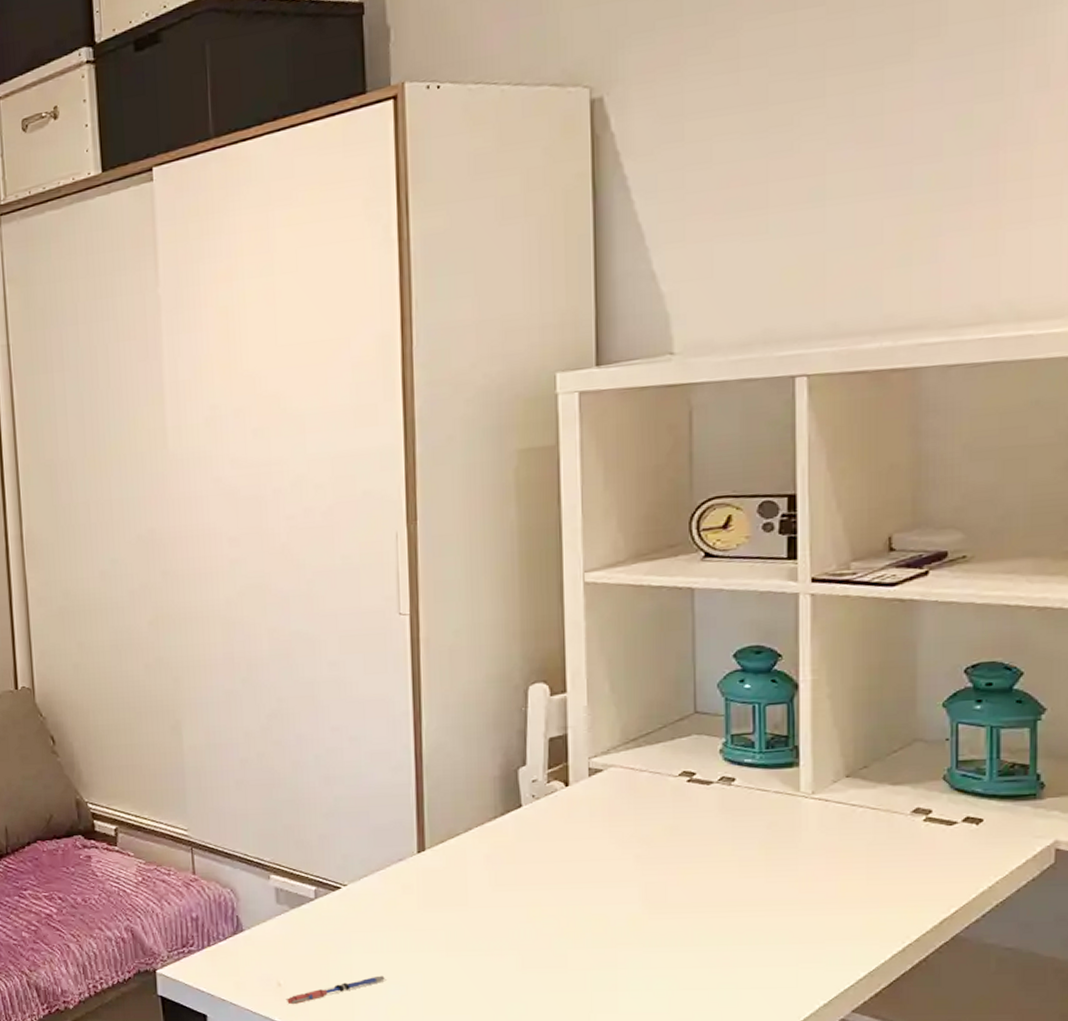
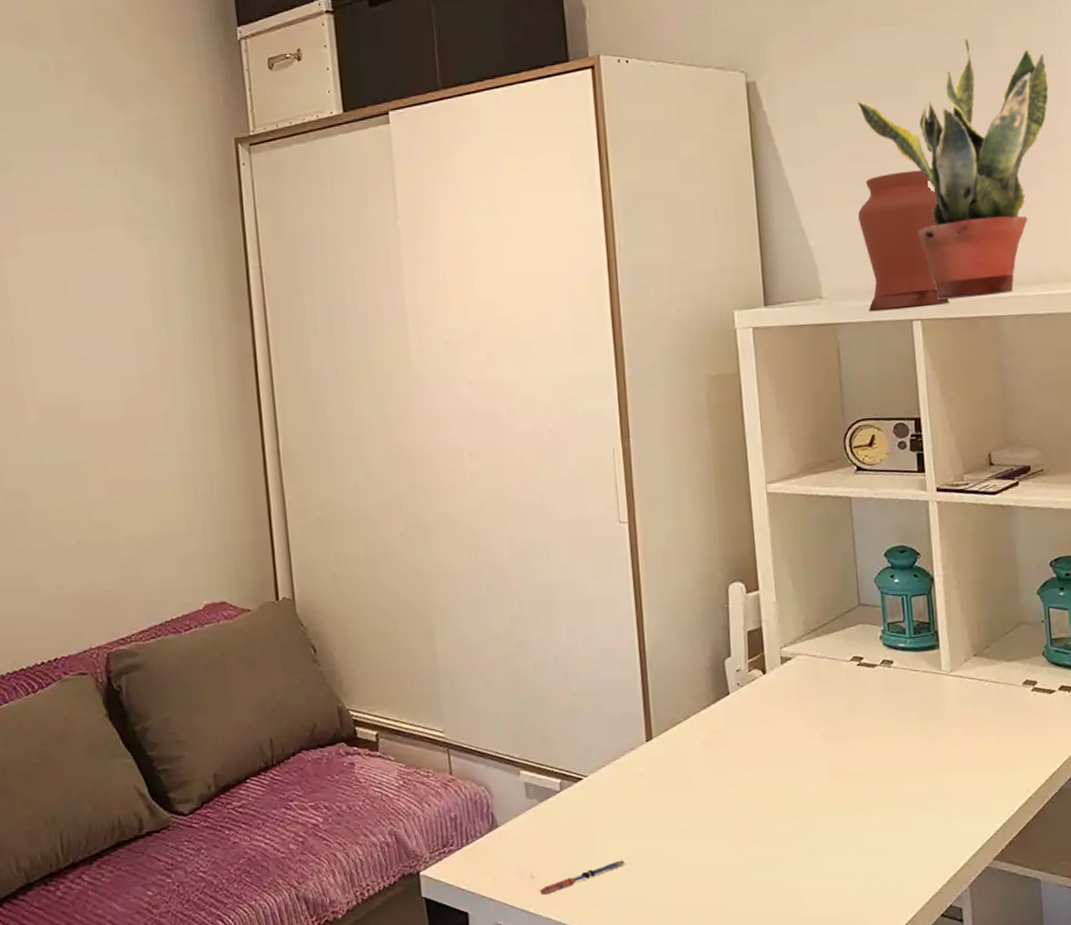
decorative vase: none [731,190,851,369] -> present [858,170,950,312]
potted plant: none [740,18,1022,352] -> present [857,39,1049,301]

